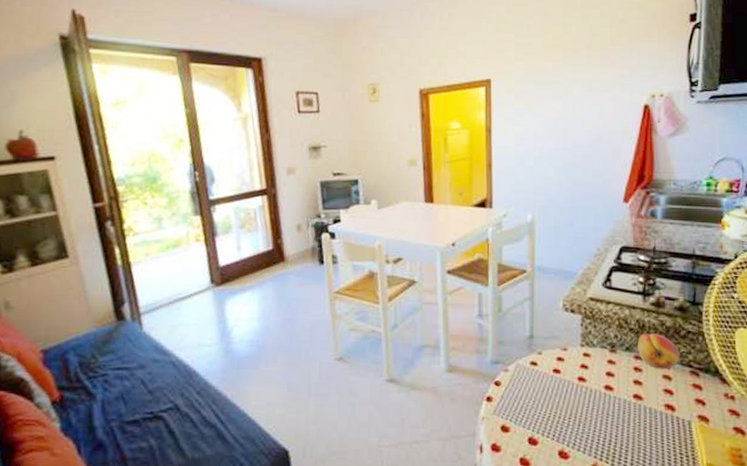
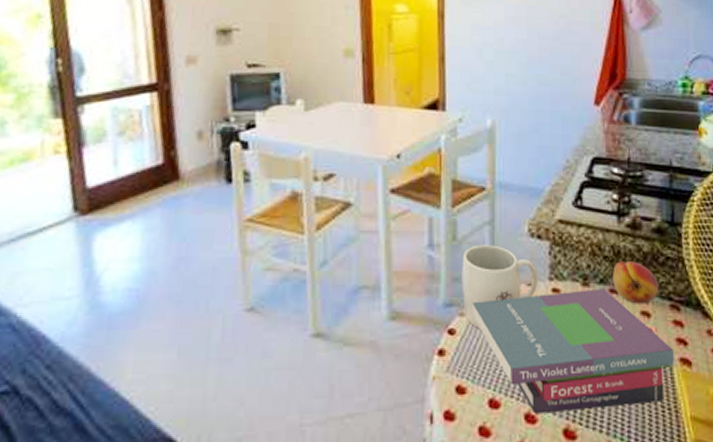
mug: none [506,316,572,383] -> present [462,245,539,329]
books: none [515,355,692,452] -> present [472,288,674,414]

